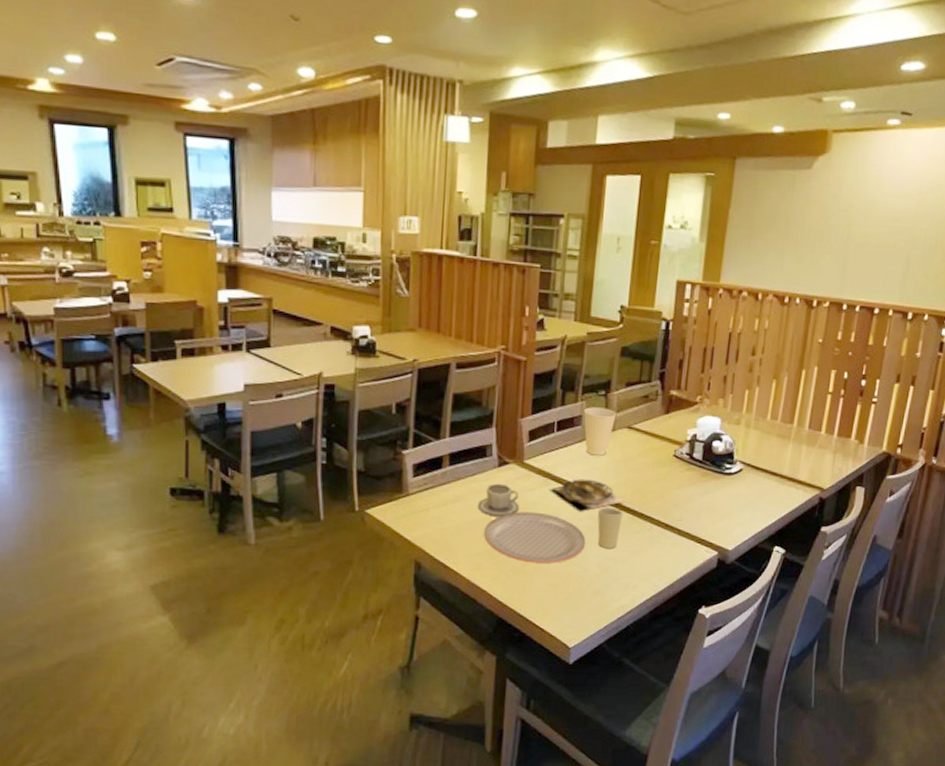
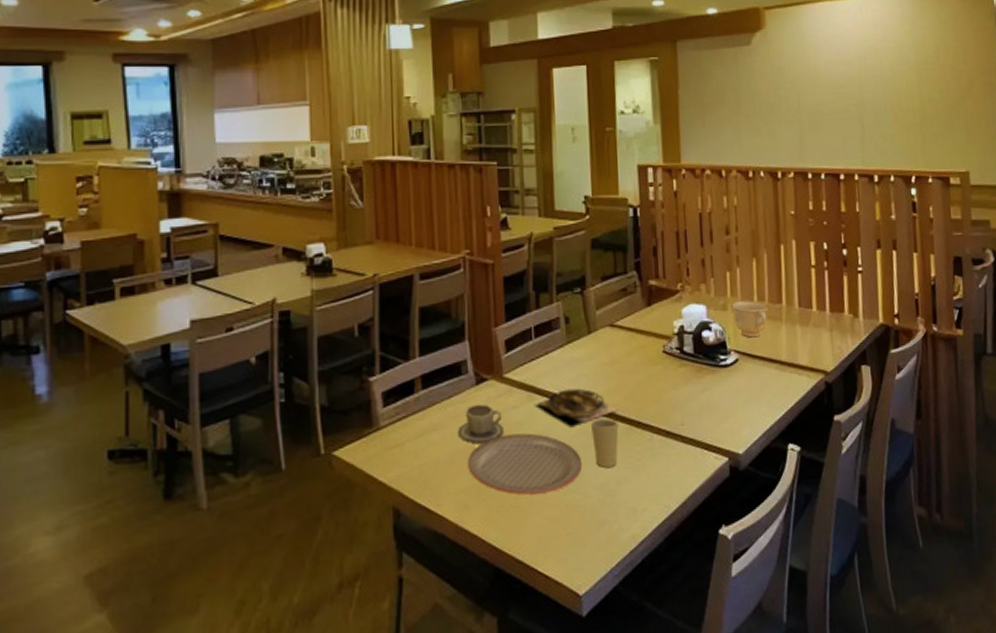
cup: present [583,407,617,456] -> none [560,306,596,361]
teacup: none [744,418,780,452] -> present [731,301,769,338]

